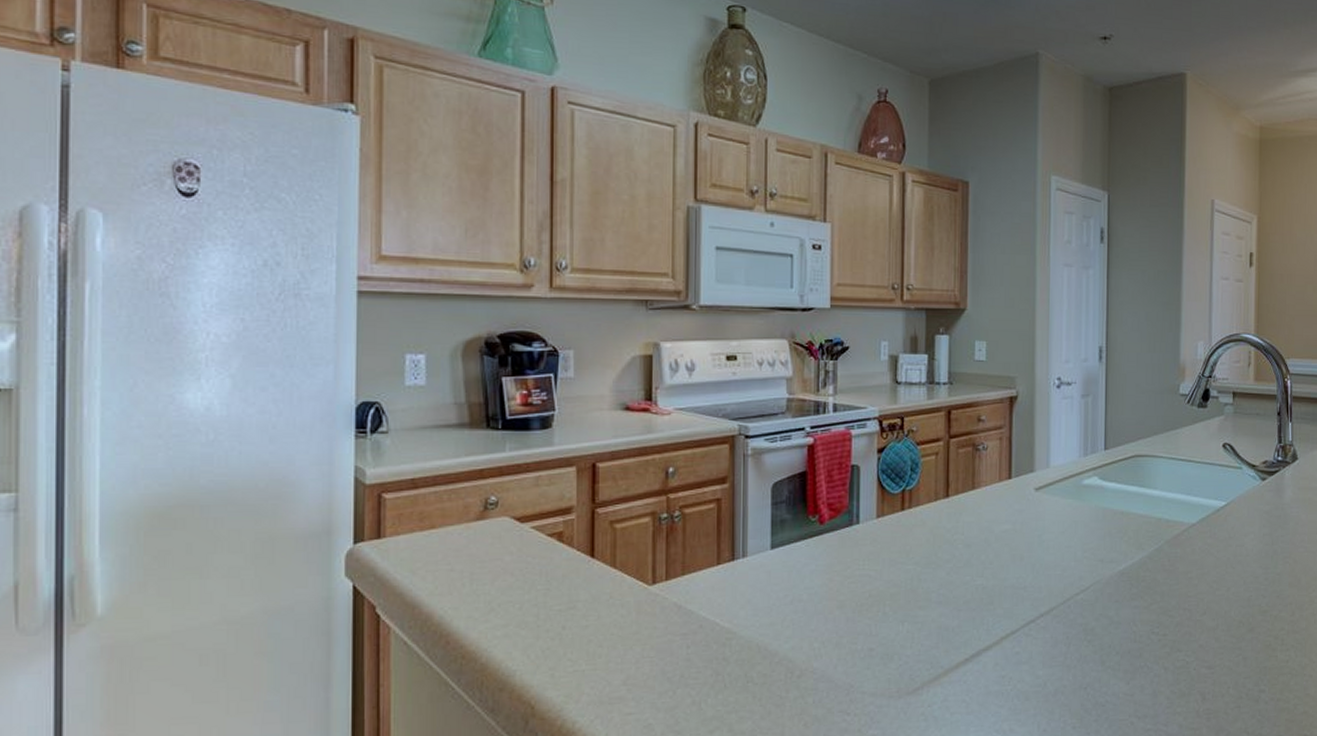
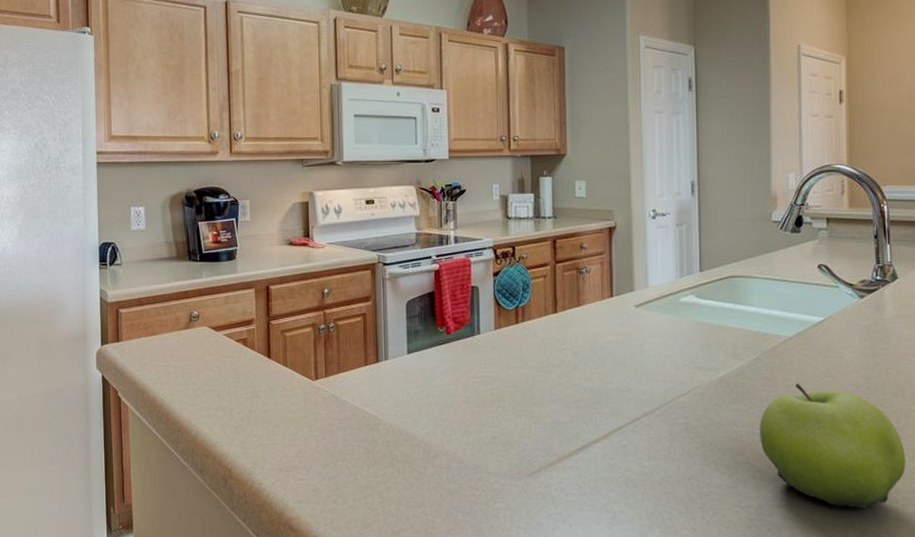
fruit: none [1159,575,1299,712] -> present [760,383,906,509]

